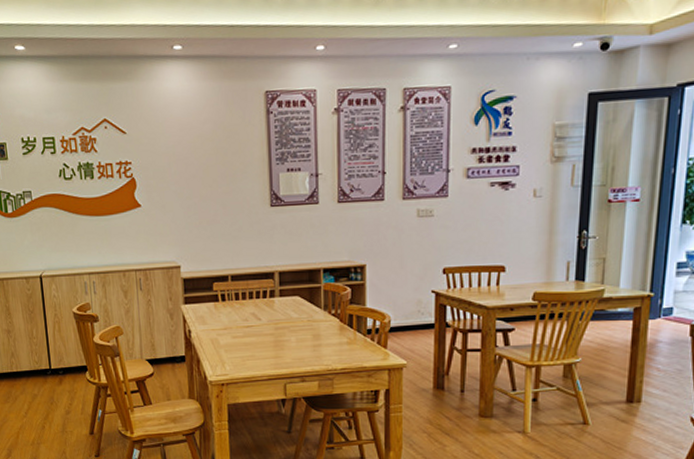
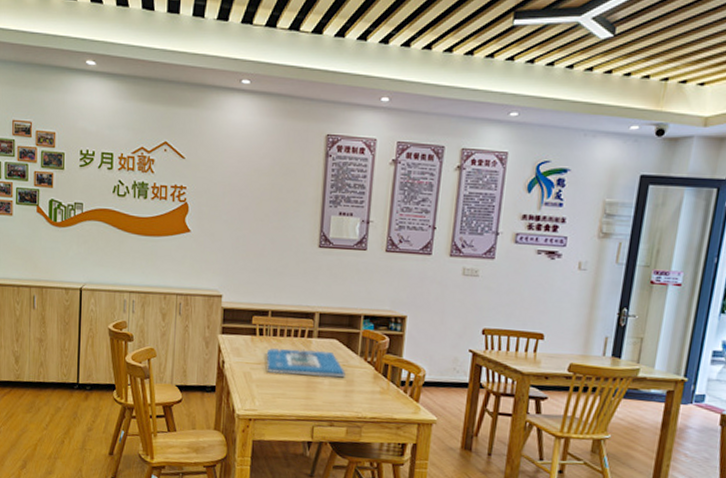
architectural model: none [231,308,311,337] -> present [266,348,346,378]

